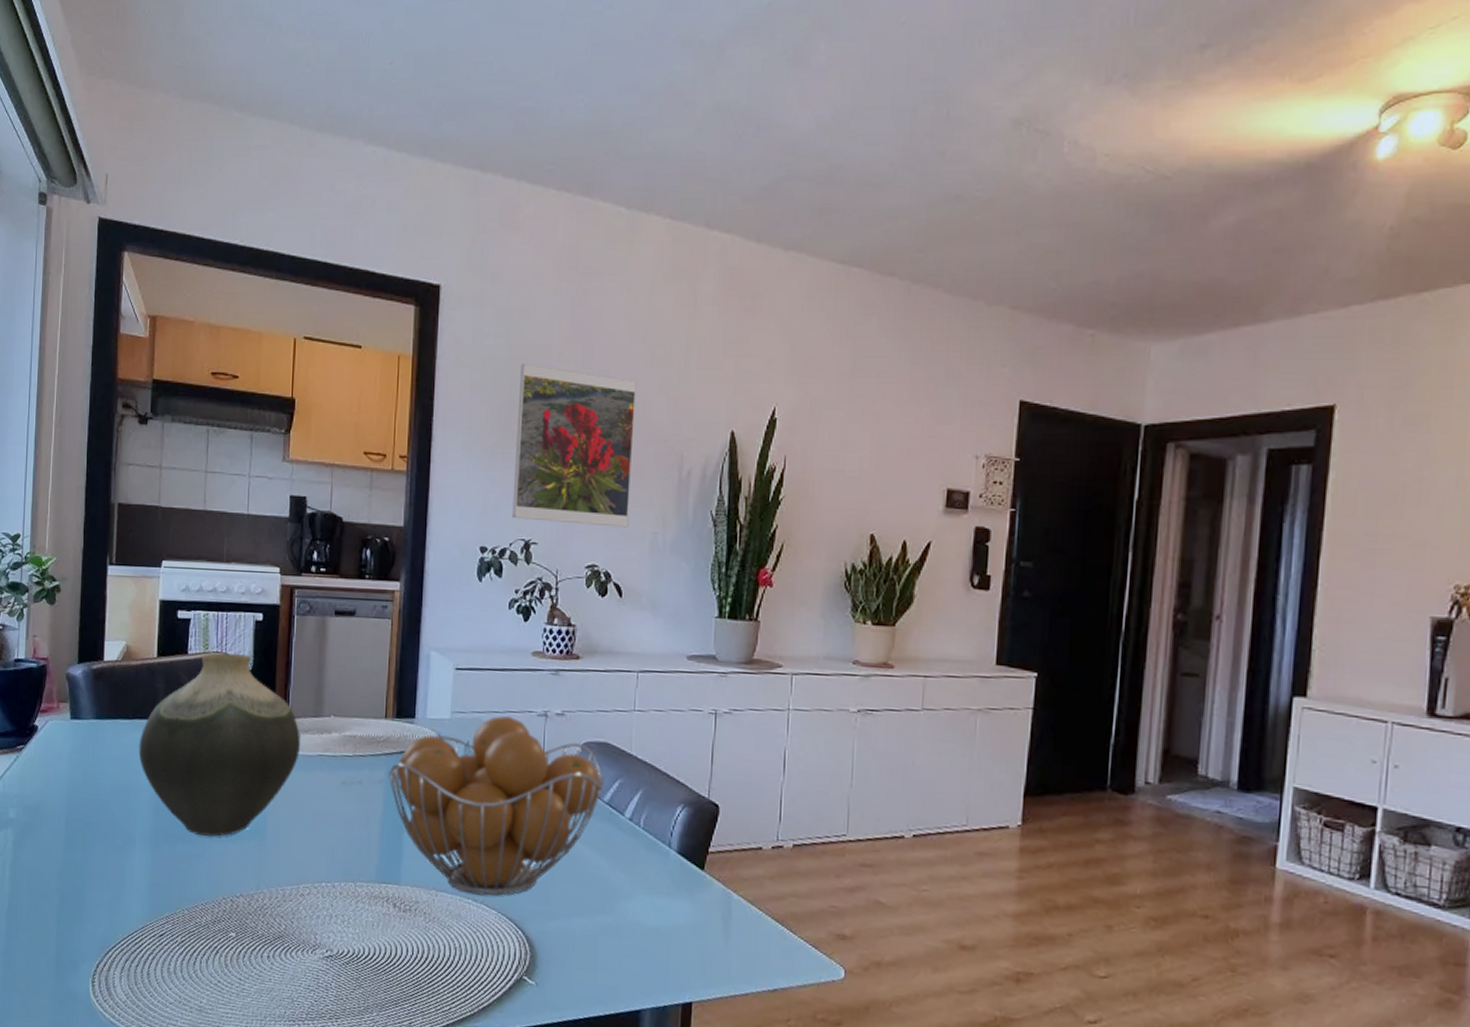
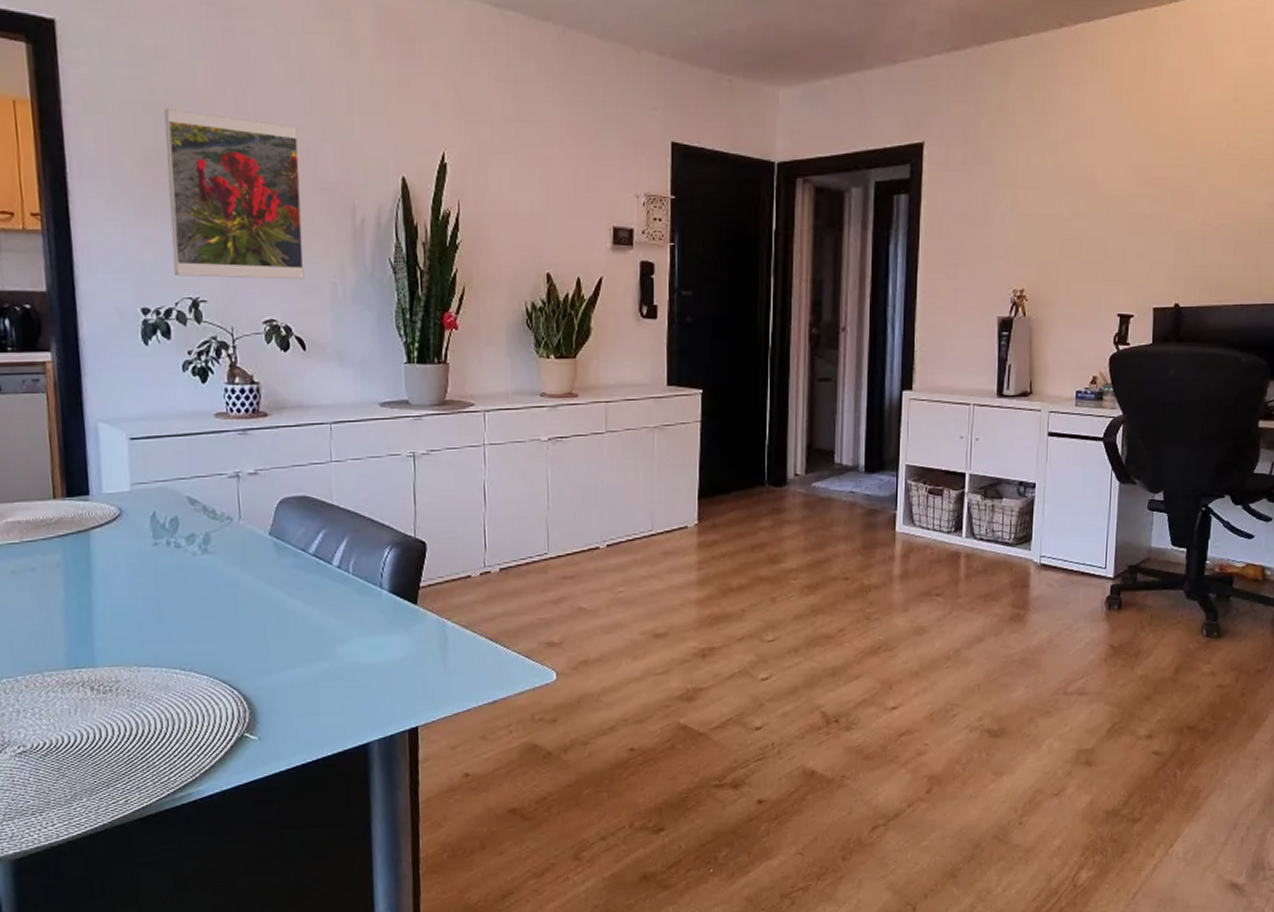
fruit basket: present [388,715,605,896] -> none [66,481,309,664]

